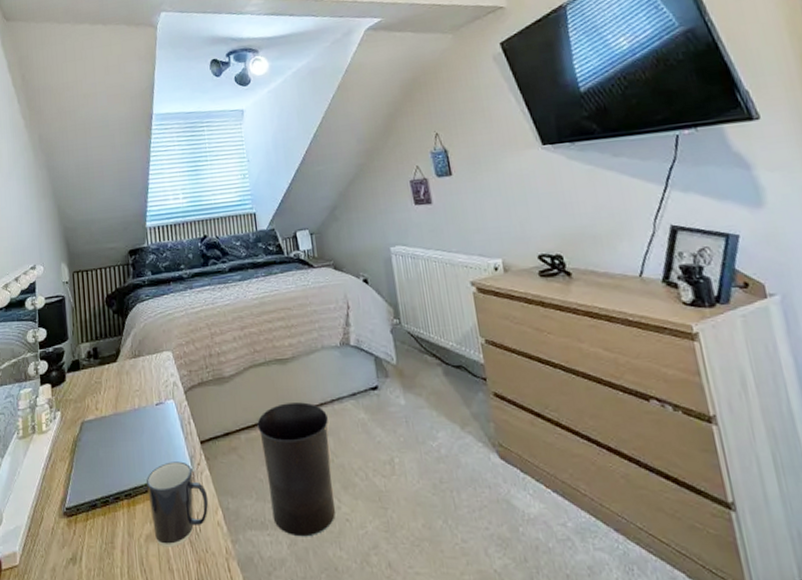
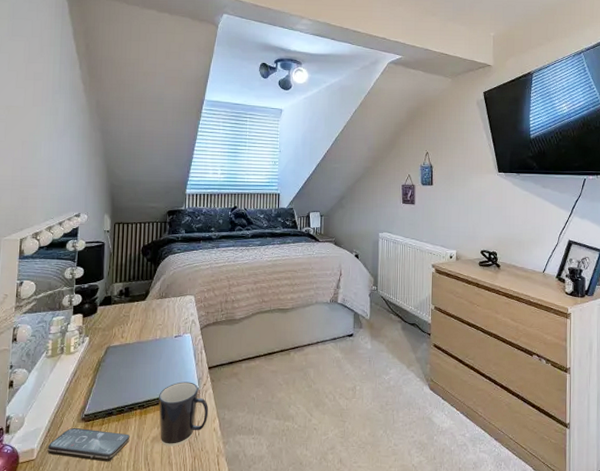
mobile phone: none [30,524,120,568] -> present [47,427,130,462]
waste bin: present [257,402,335,537] -> none [256,342,312,440]

